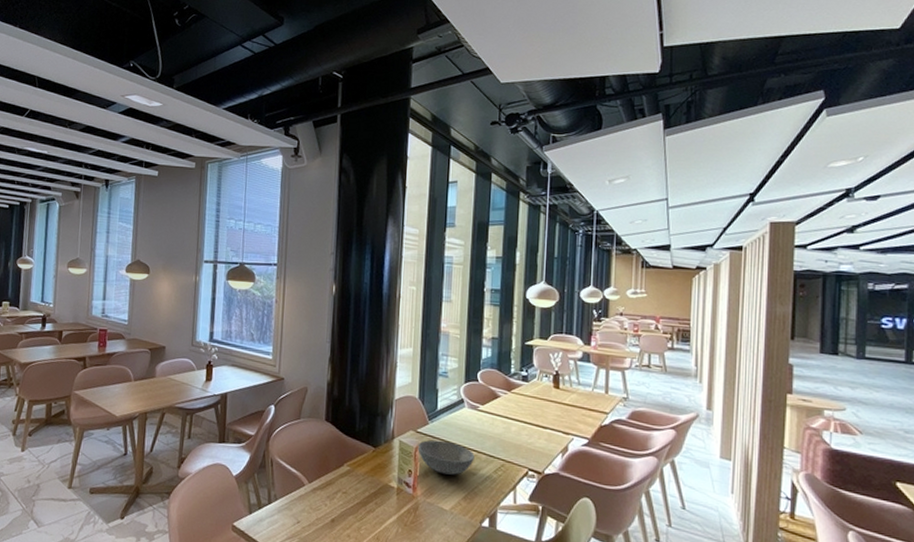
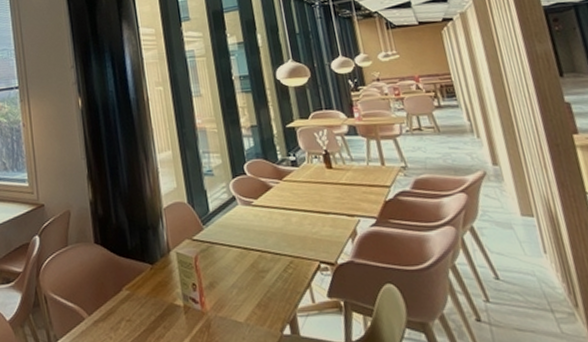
bowl: present [417,439,475,475] -> none [196,244,260,282]

